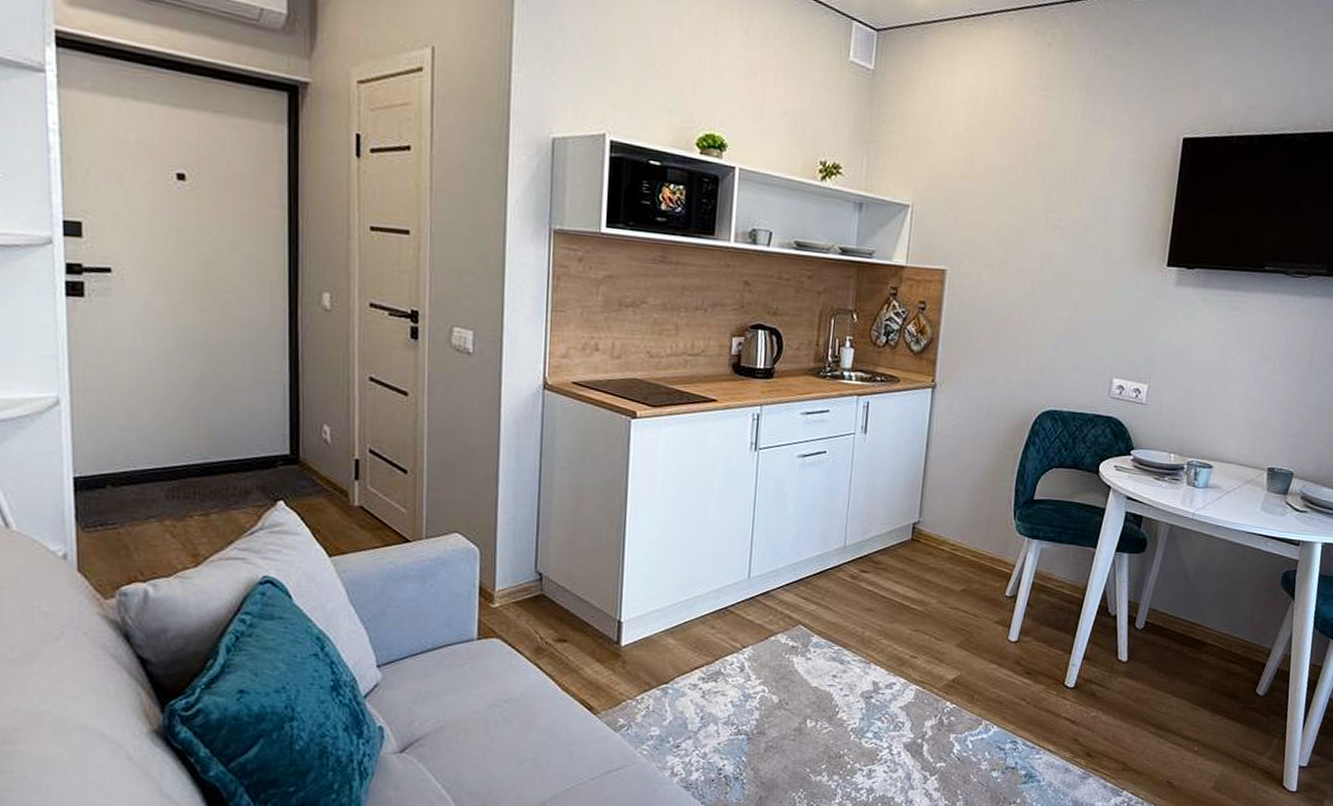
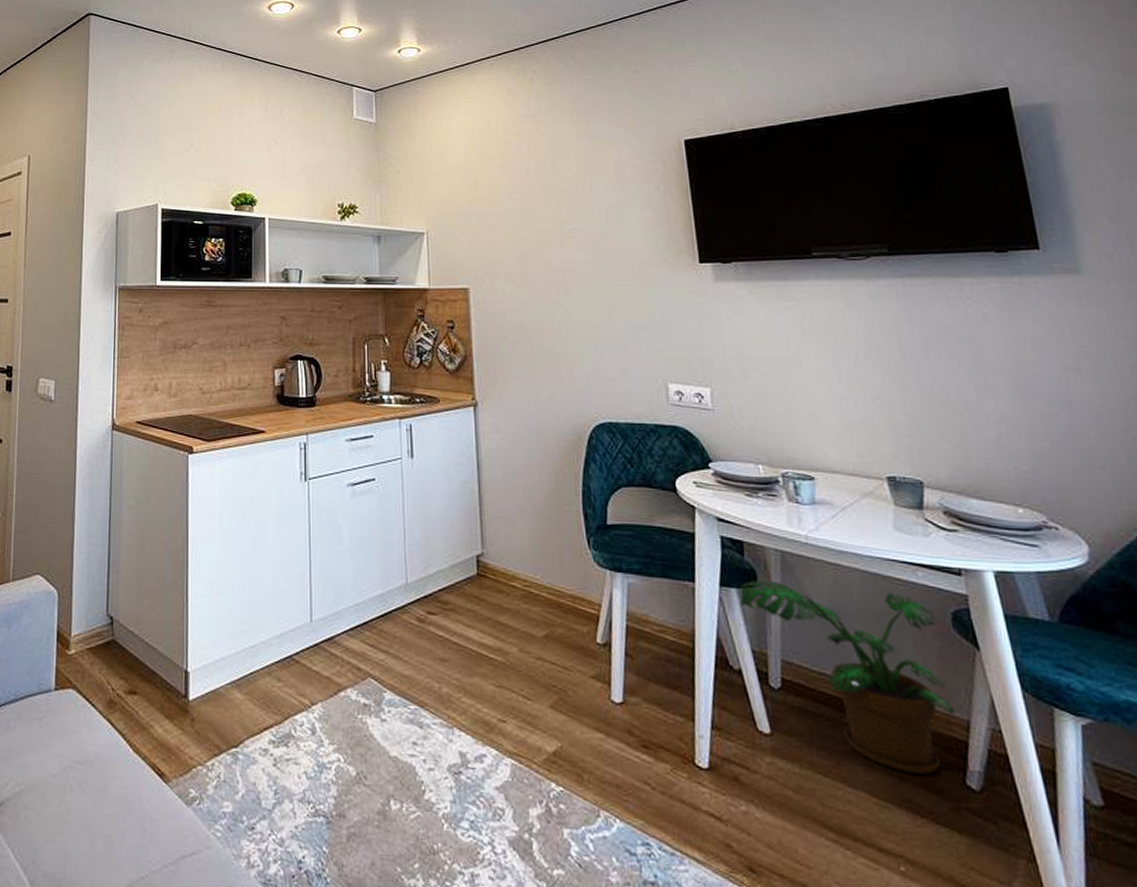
potted plant: none [1128,547,1272,686] -> present [740,581,955,774]

